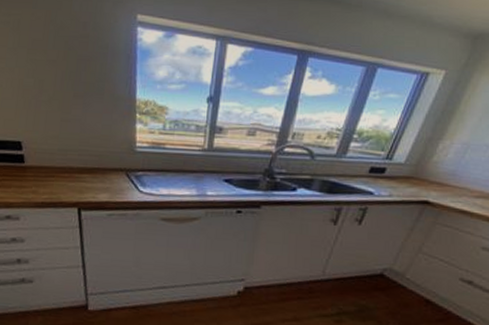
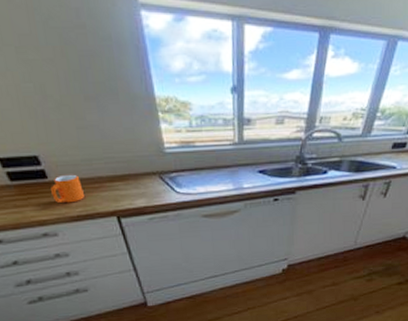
mug: none [24,161,53,189] -> present [51,174,84,203]

